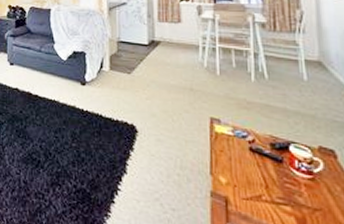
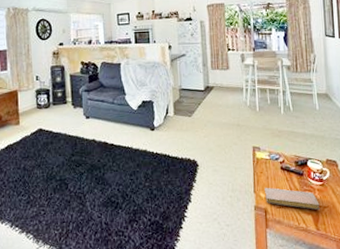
notebook: none [224,170,308,213] -> present [264,187,320,211]

